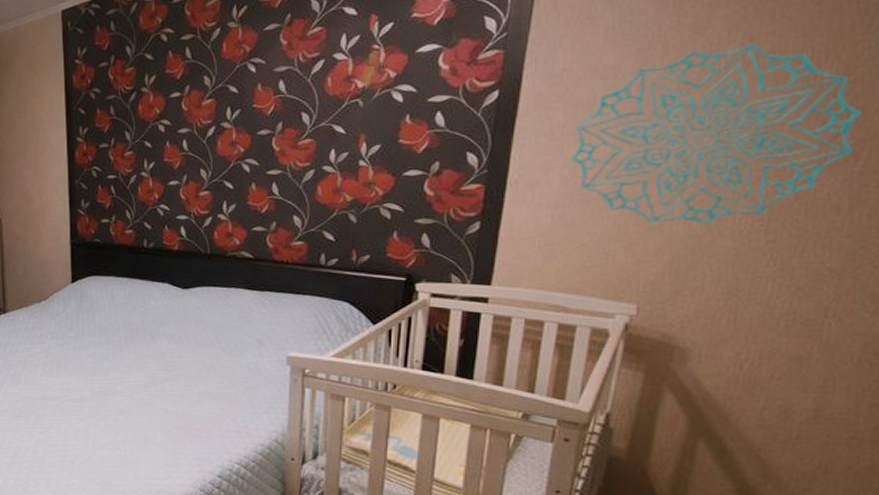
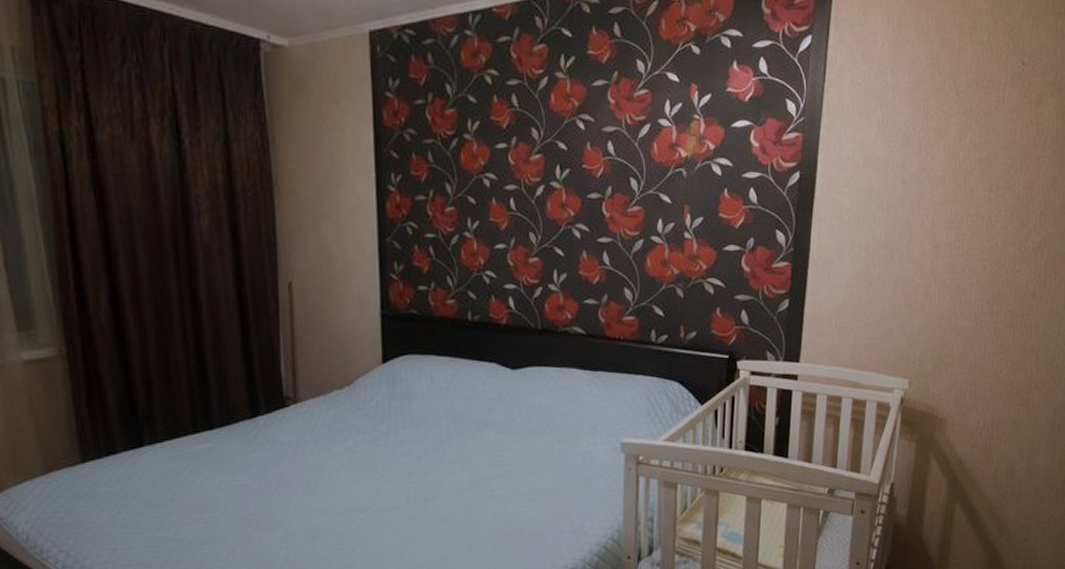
wall decoration: present [572,42,862,225] -> none [857,149,1044,306]

